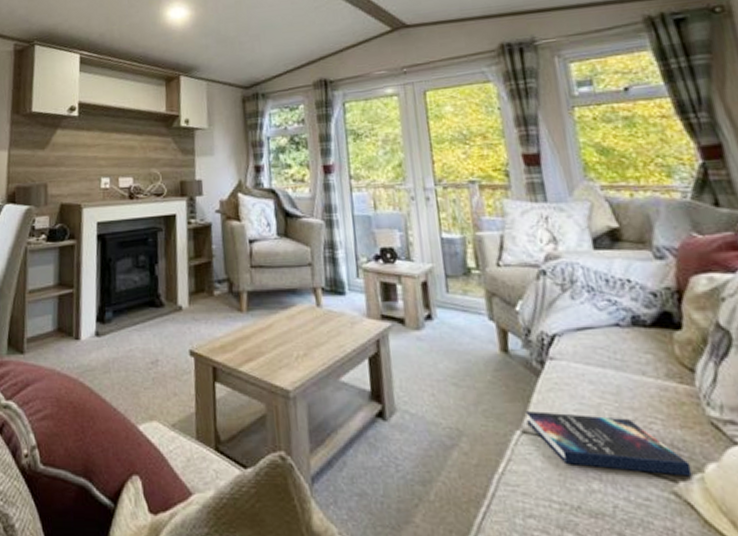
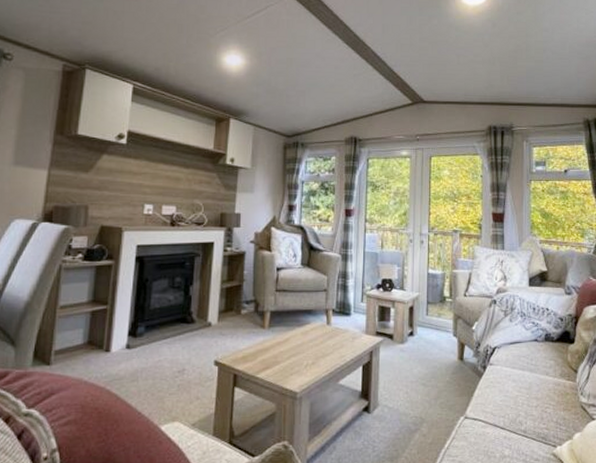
hardback book: present [525,411,693,477] -> none [469,402,566,443]

